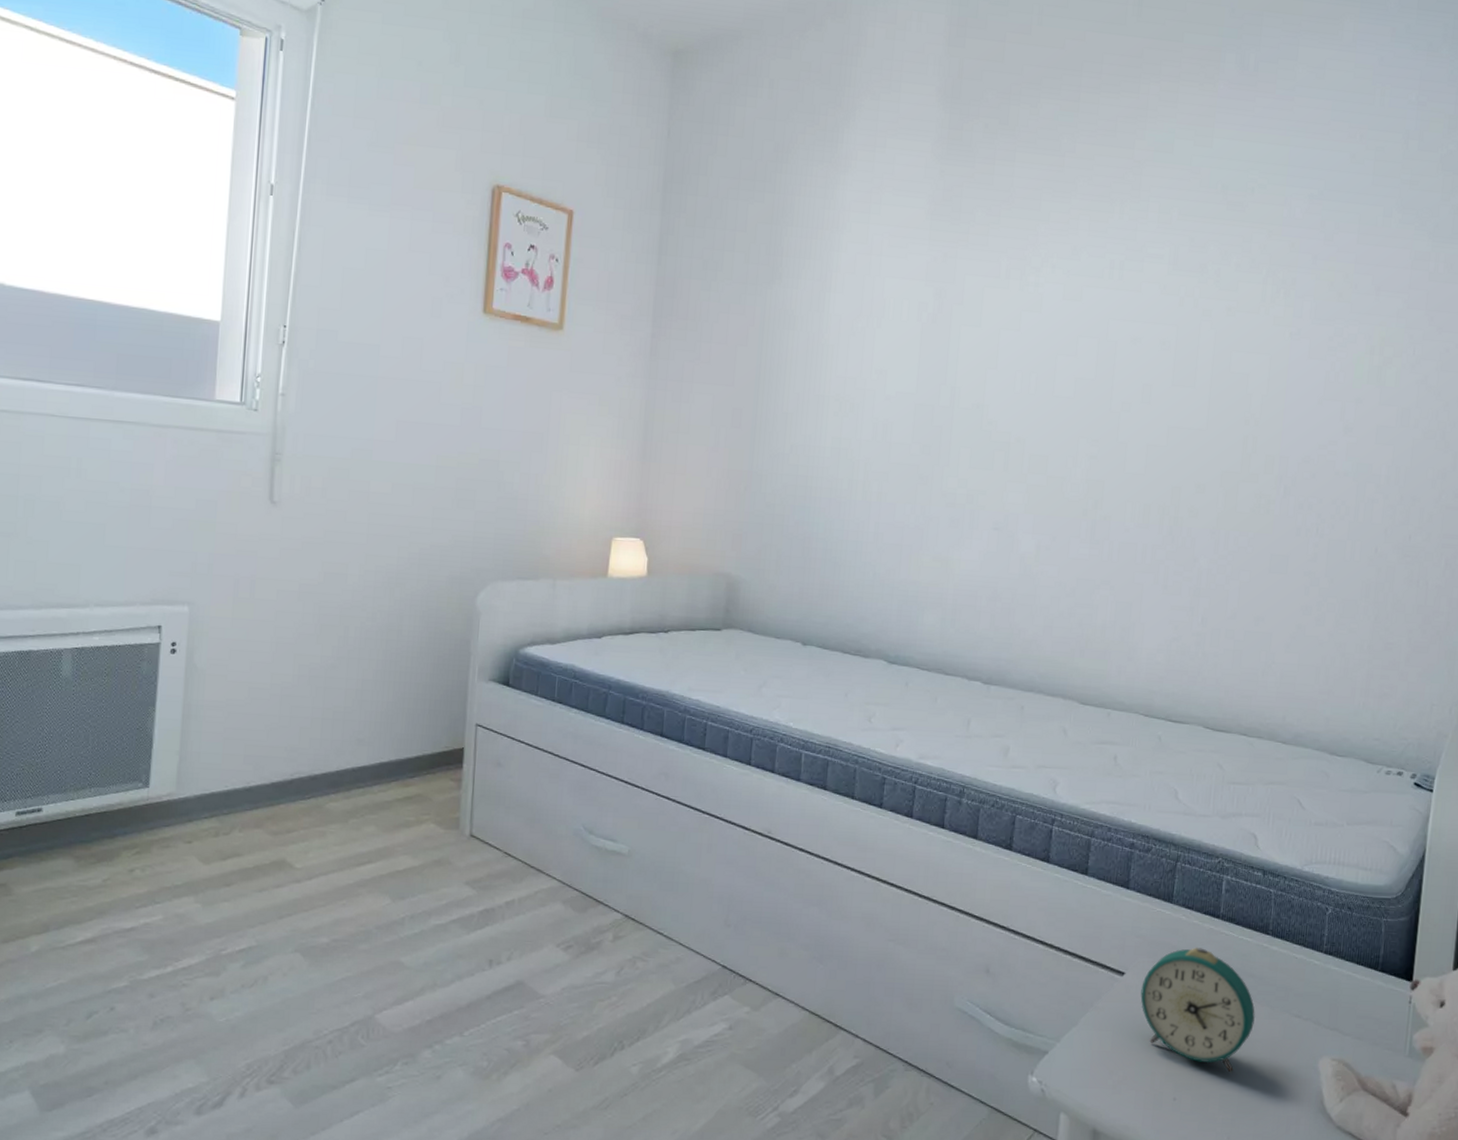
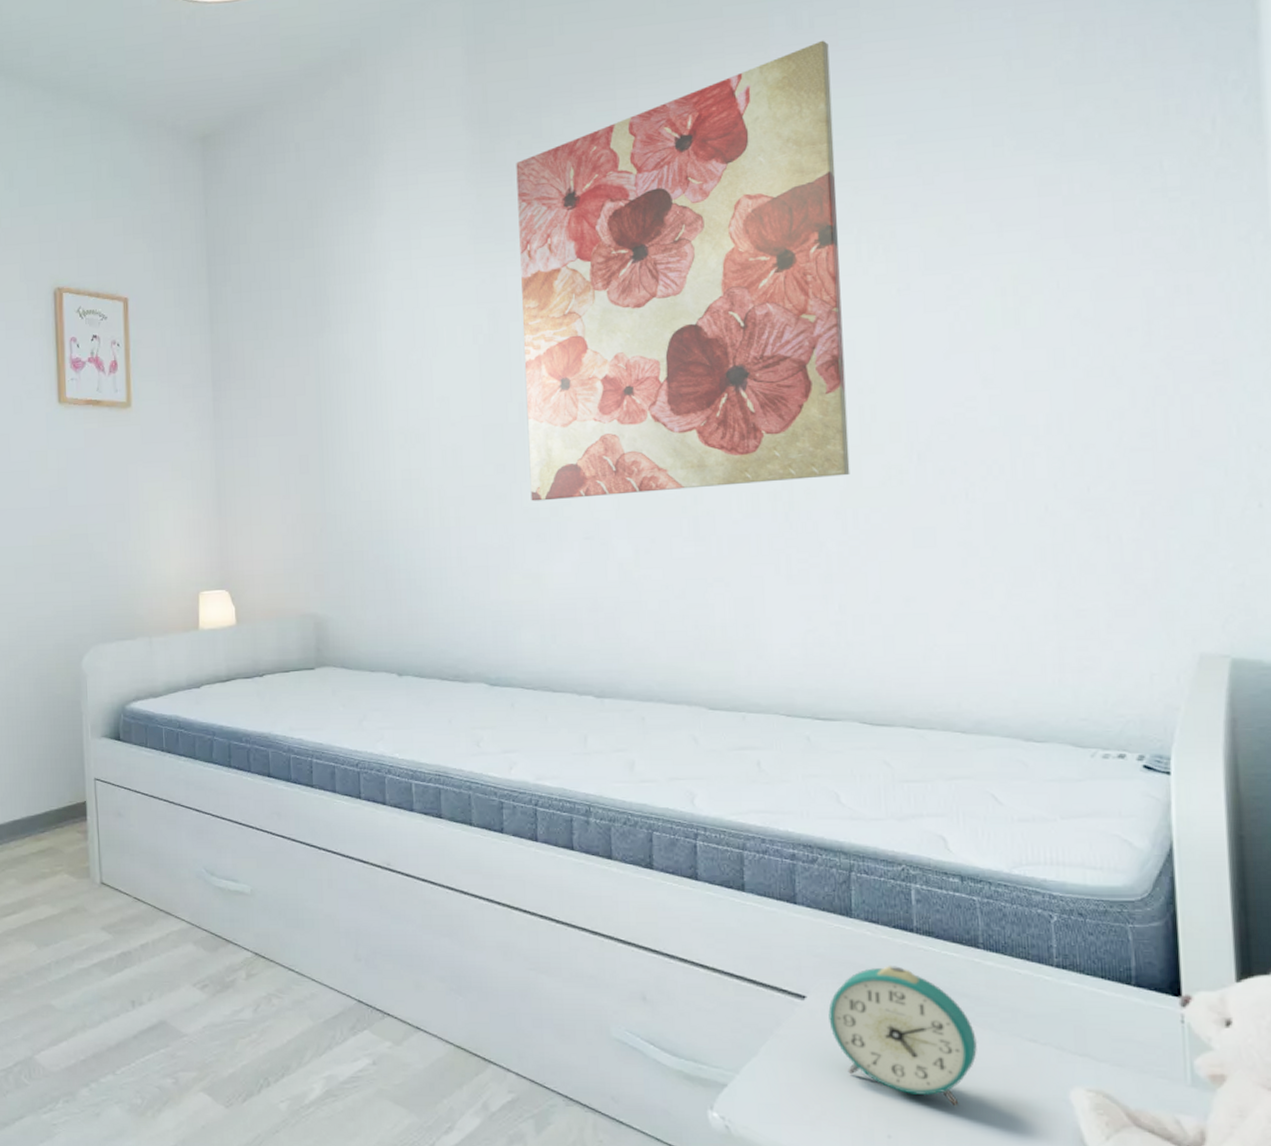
wall art: none [950,85,1267,499] -> present [516,40,850,501]

